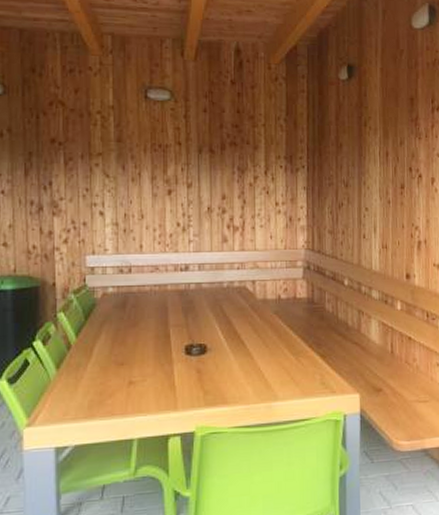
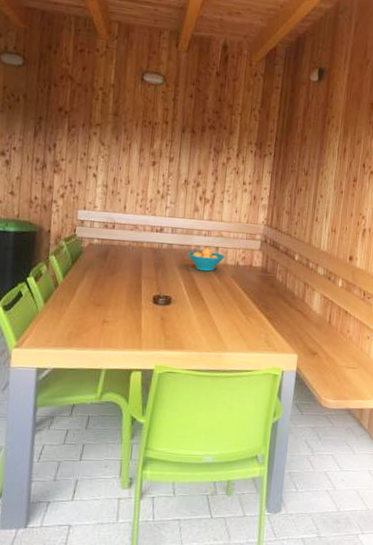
fruit bowl: none [219,283,263,310] -> present [187,248,225,272]

